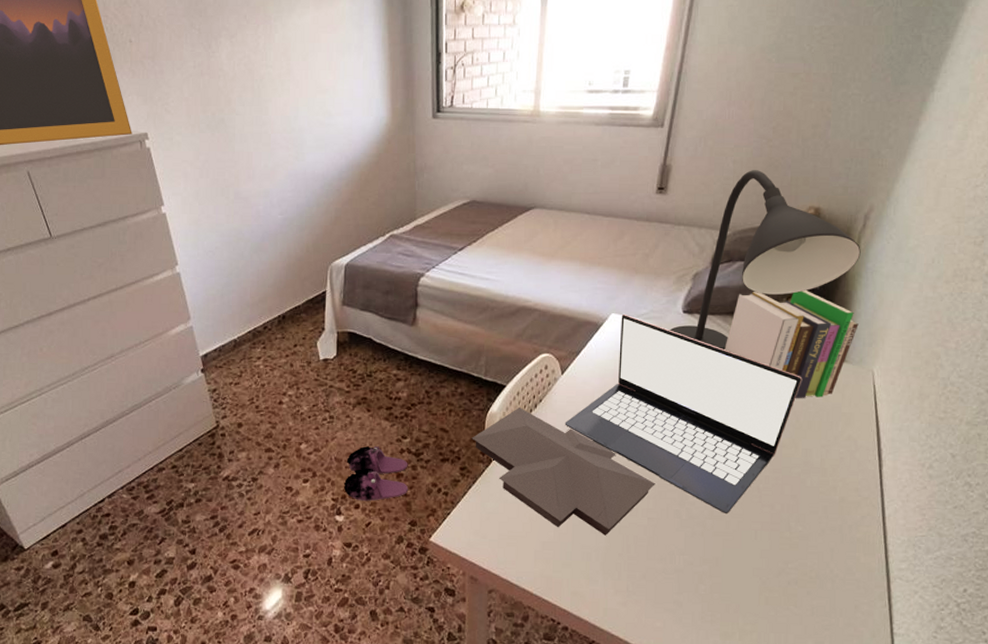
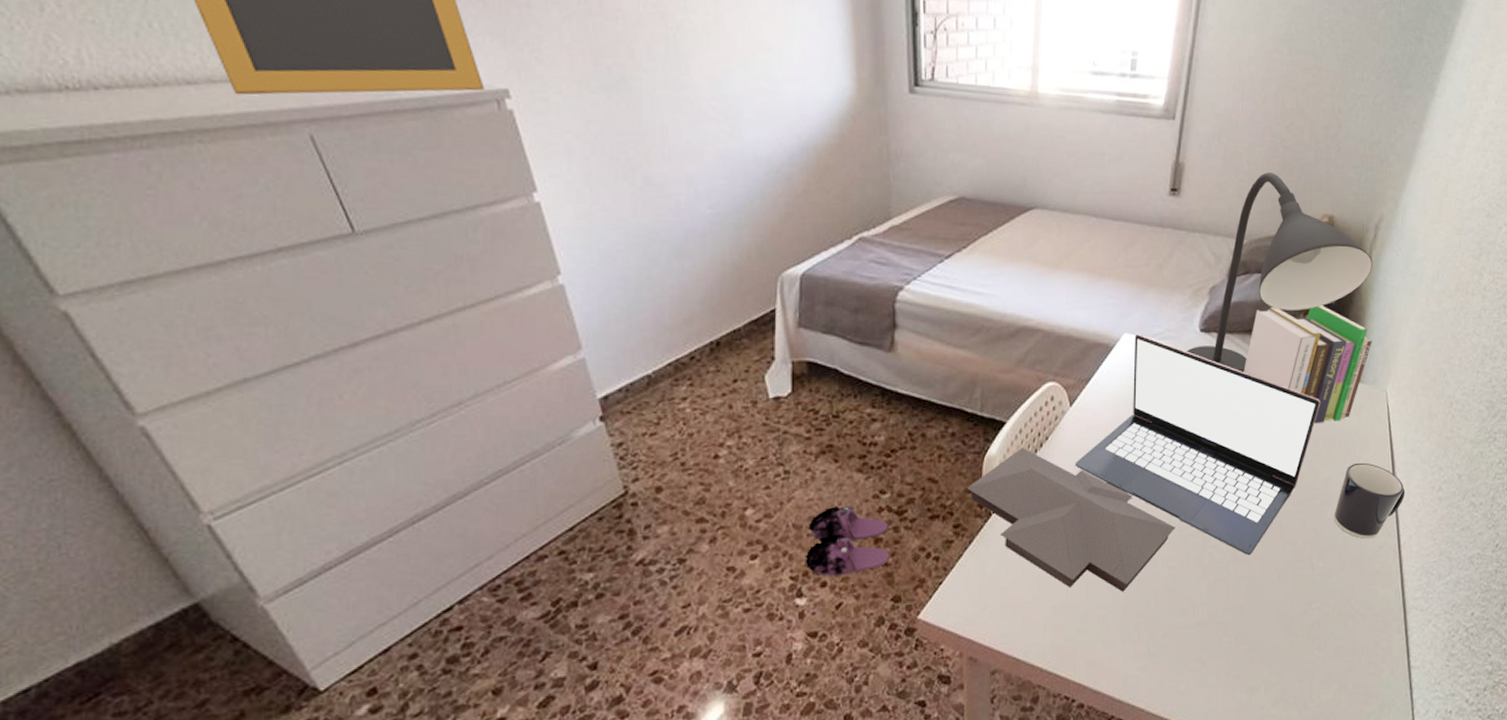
mug: none [814,437,892,509] -> present [1334,462,1405,539]

